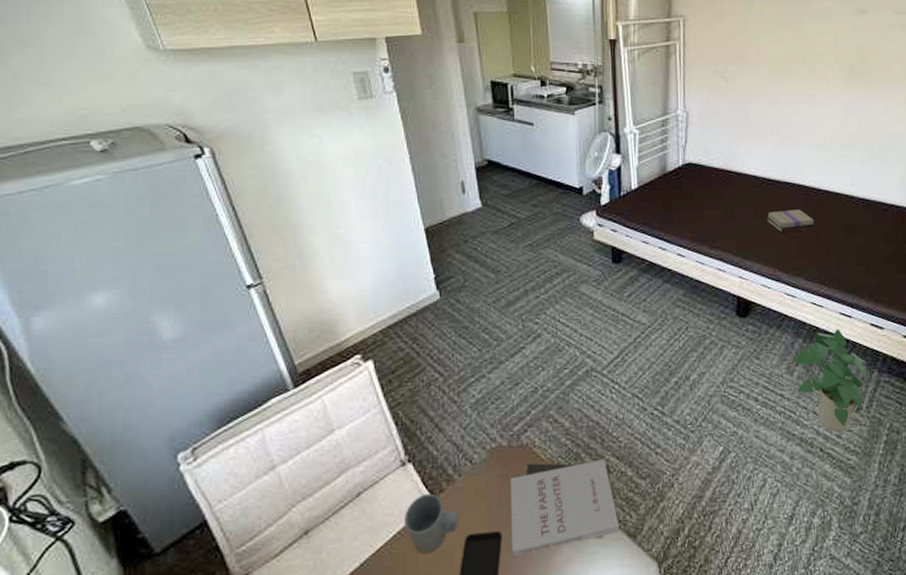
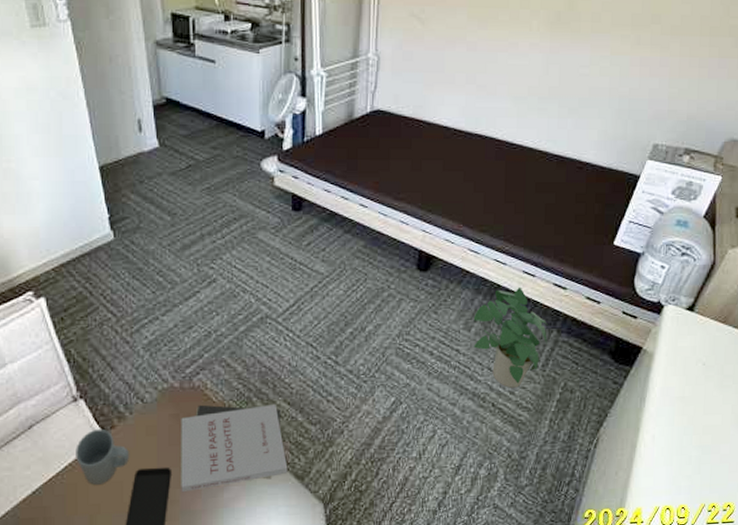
books: present [767,209,816,233] -> none [456,163,506,187]

